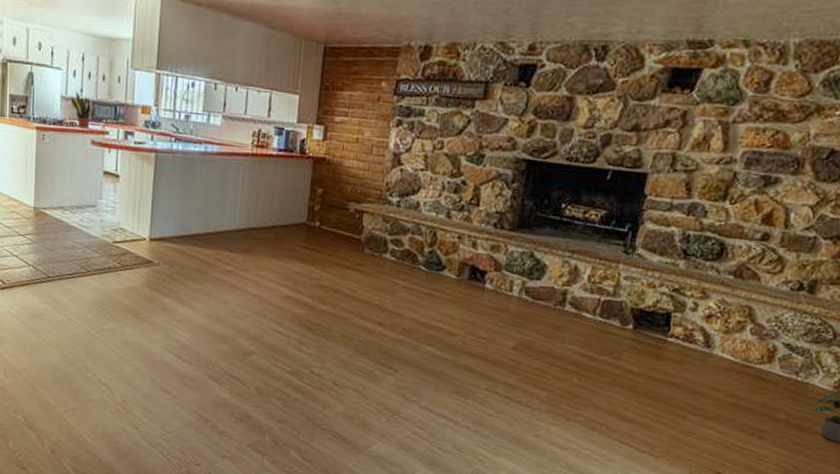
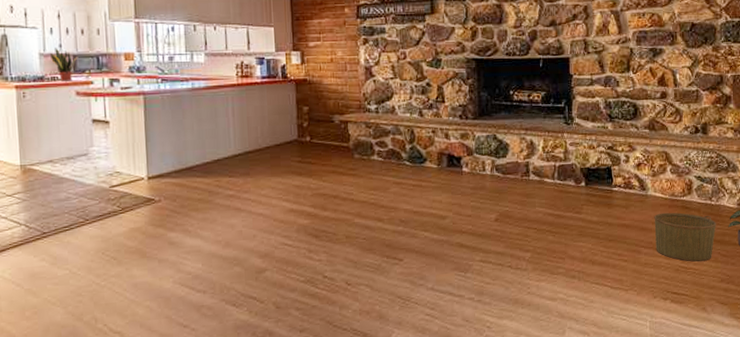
basket: none [706,378,797,445] -> present [654,212,716,262]

